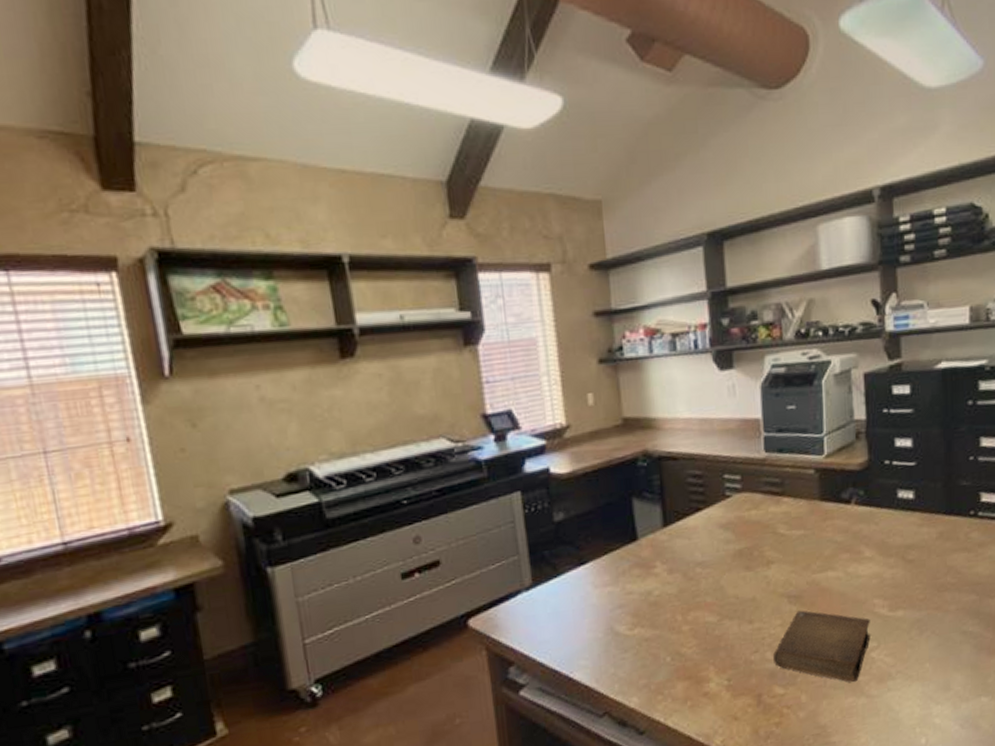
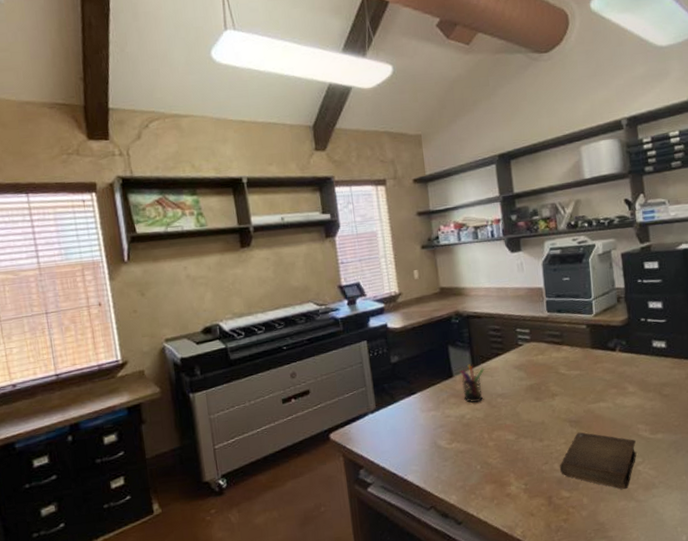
pen holder: none [647,522,680,574] -> present [460,364,485,403]

